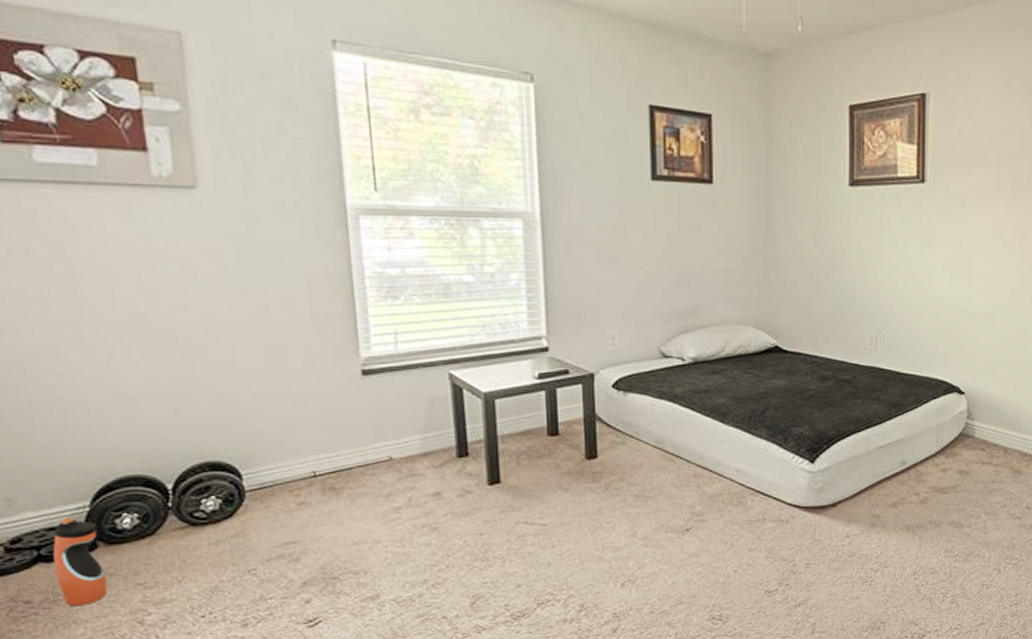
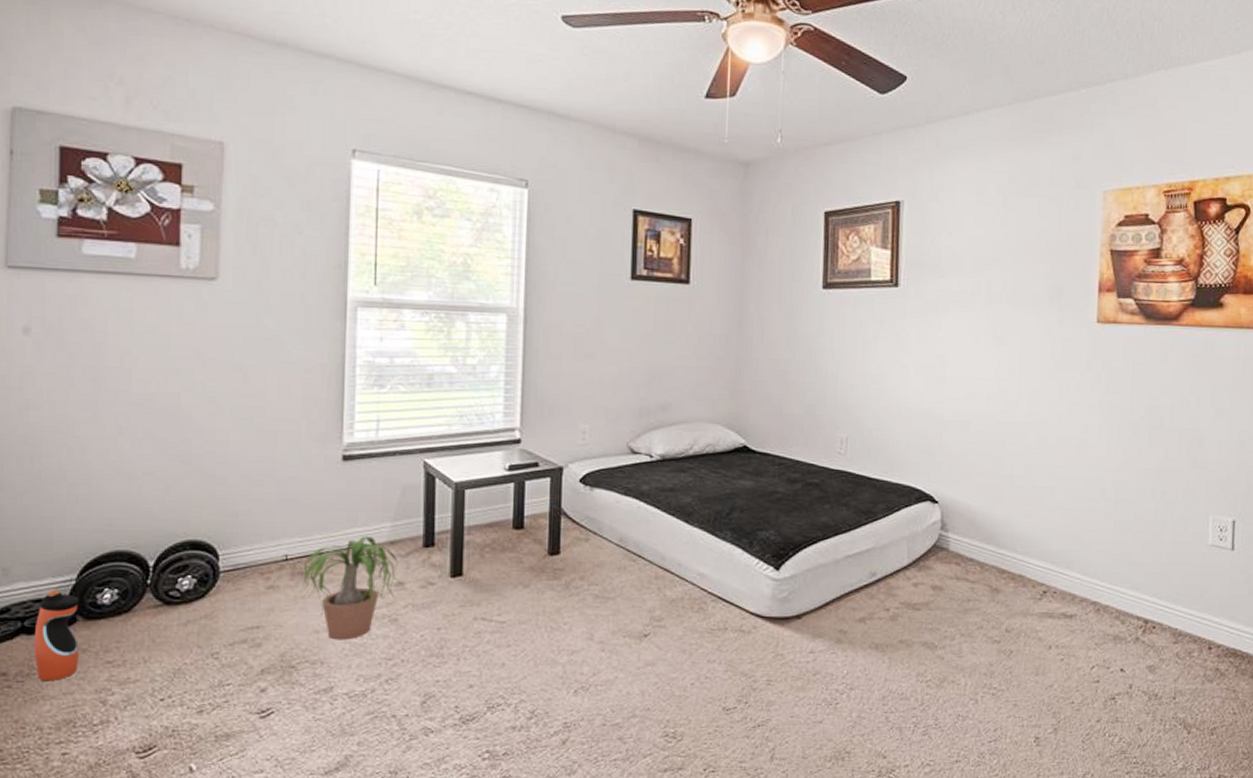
potted plant: none [319,449,442,550] -> present [286,536,405,640]

